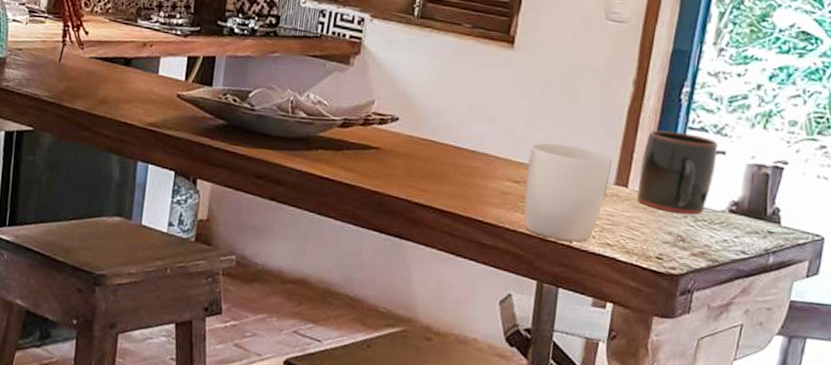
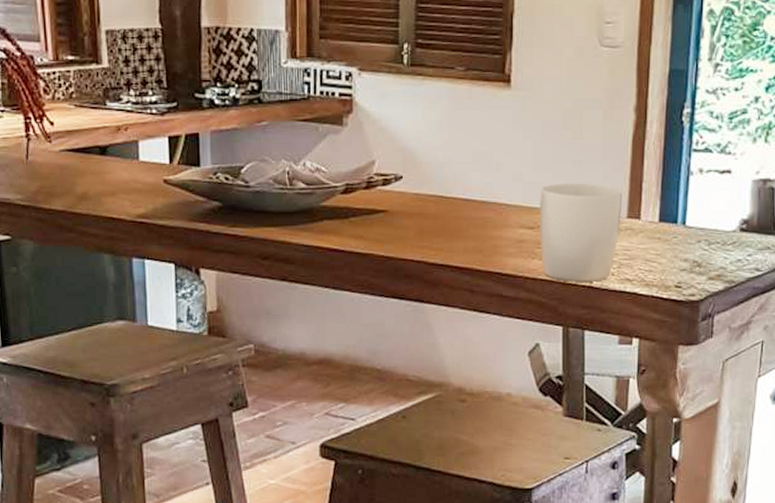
mug: present [636,130,718,214] -> none [650,155,724,239]

